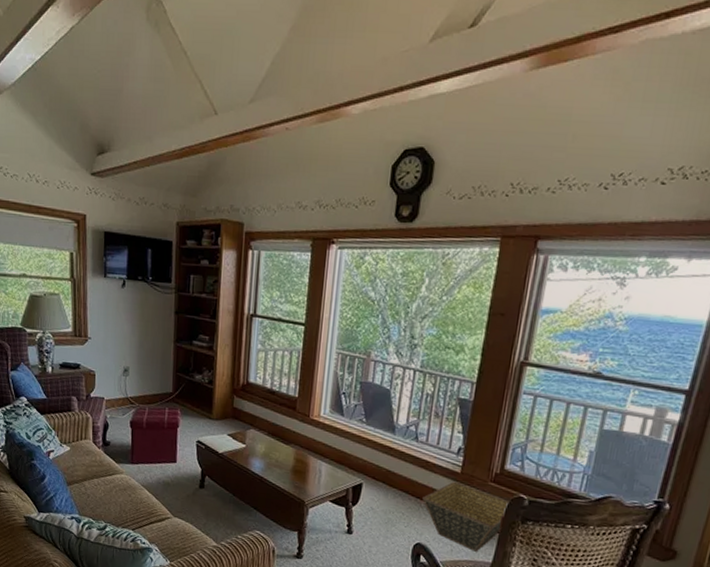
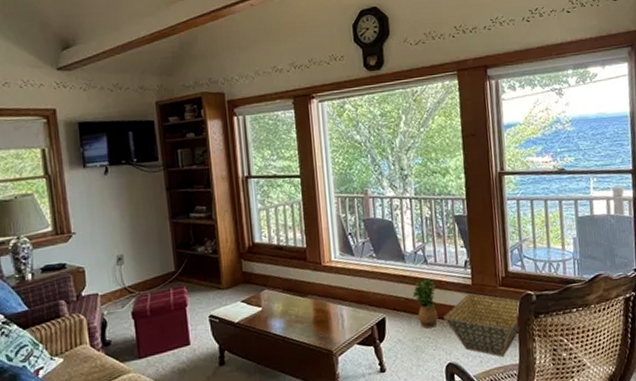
potted plant: none [395,455,421,505] -> present [412,278,438,329]

